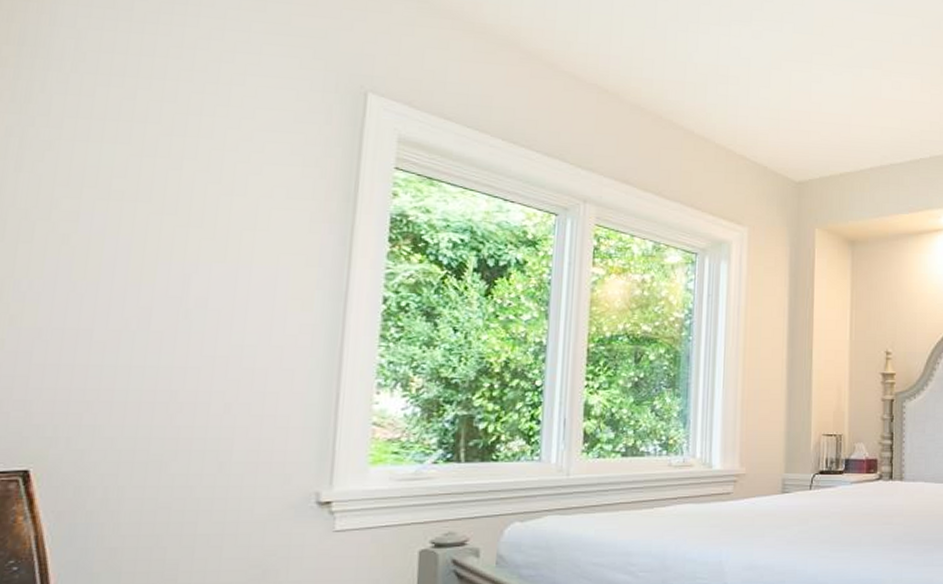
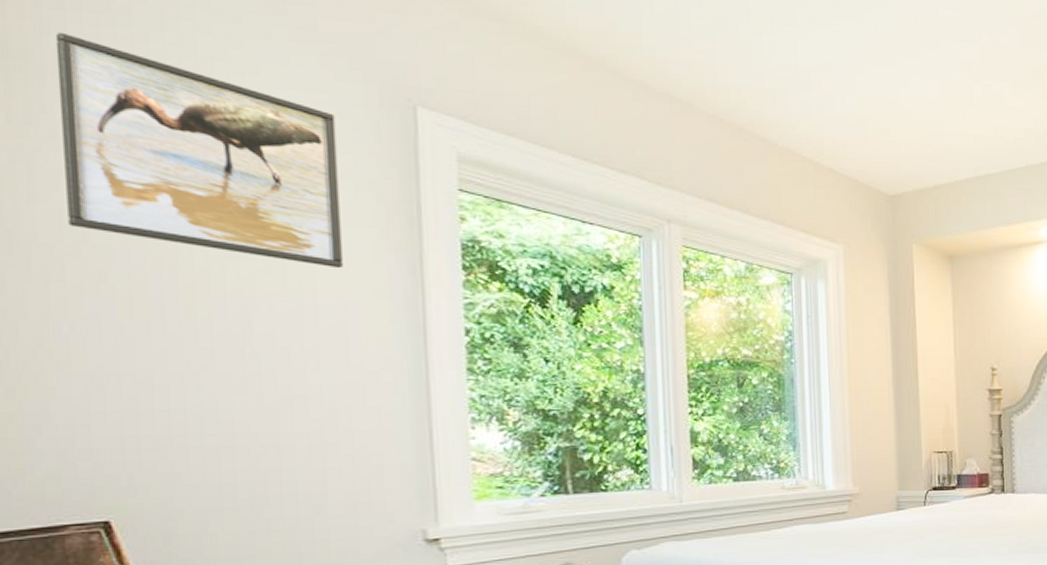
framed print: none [45,24,294,238] -> present [55,32,343,269]

